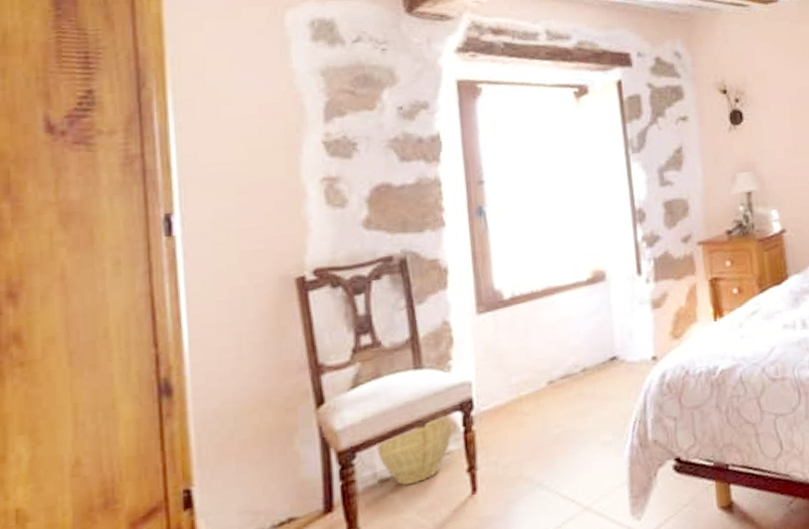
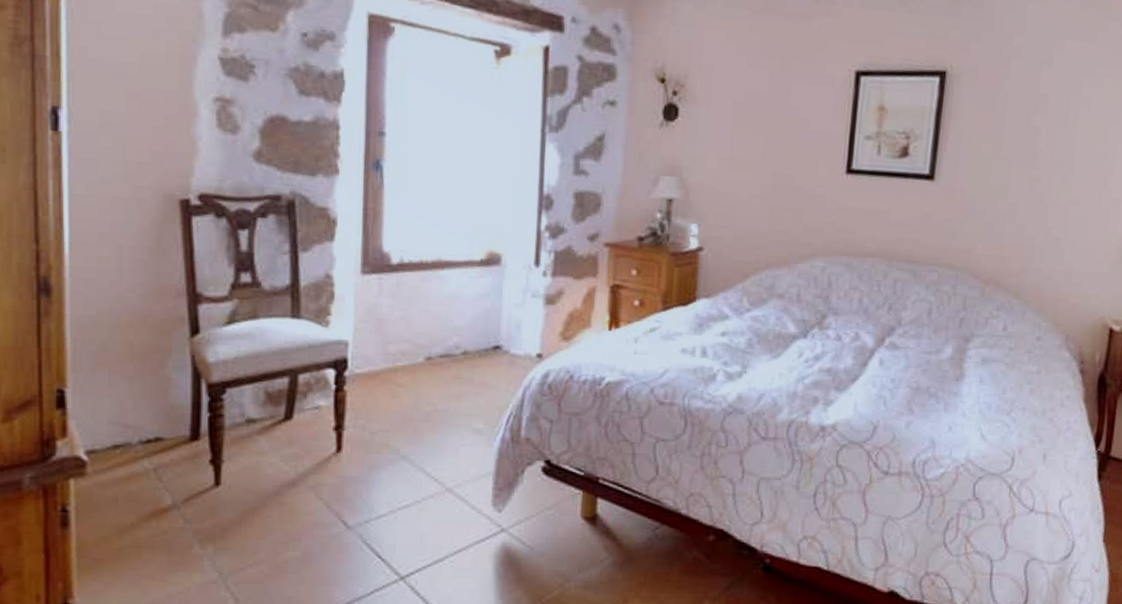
woven basket: present [377,415,453,485] -> none [247,370,324,430]

